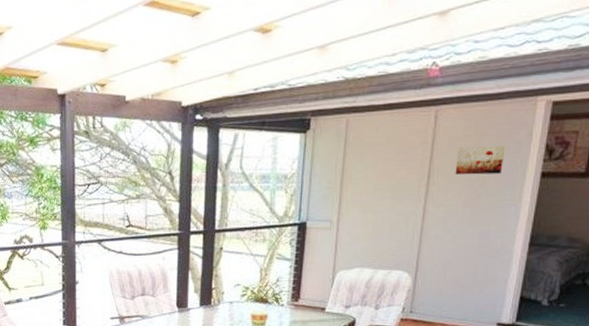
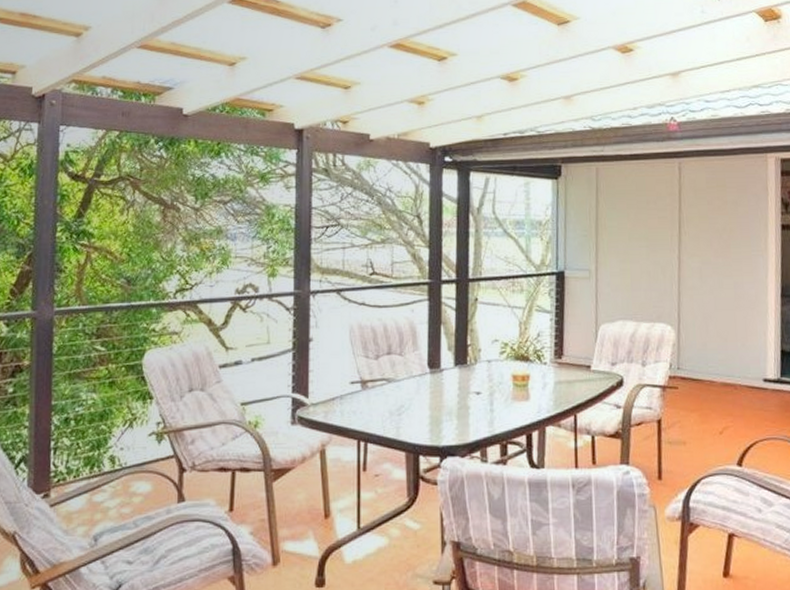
wall art: present [455,145,506,175] -> none [703,197,746,226]

